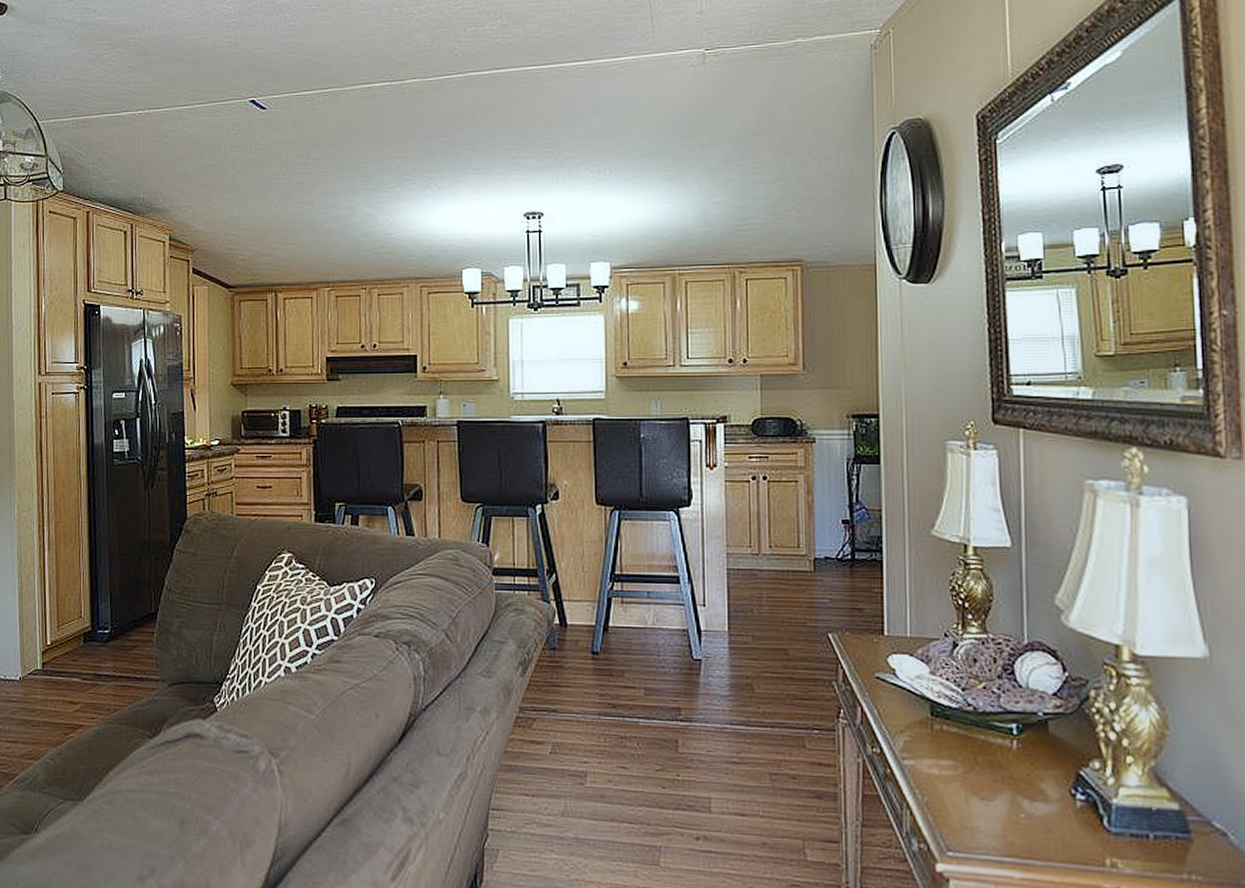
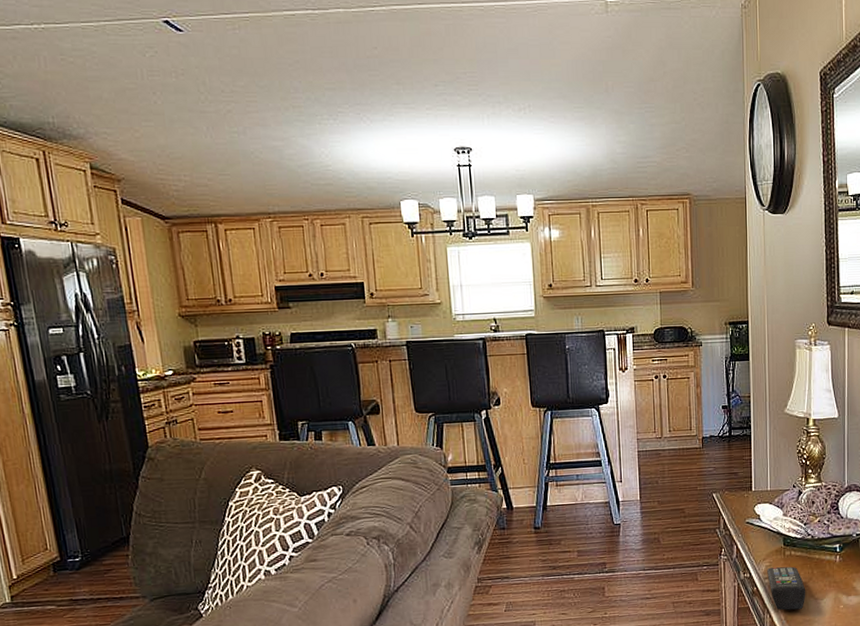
remote control: none [906,743,966,811] -> present [767,566,806,611]

